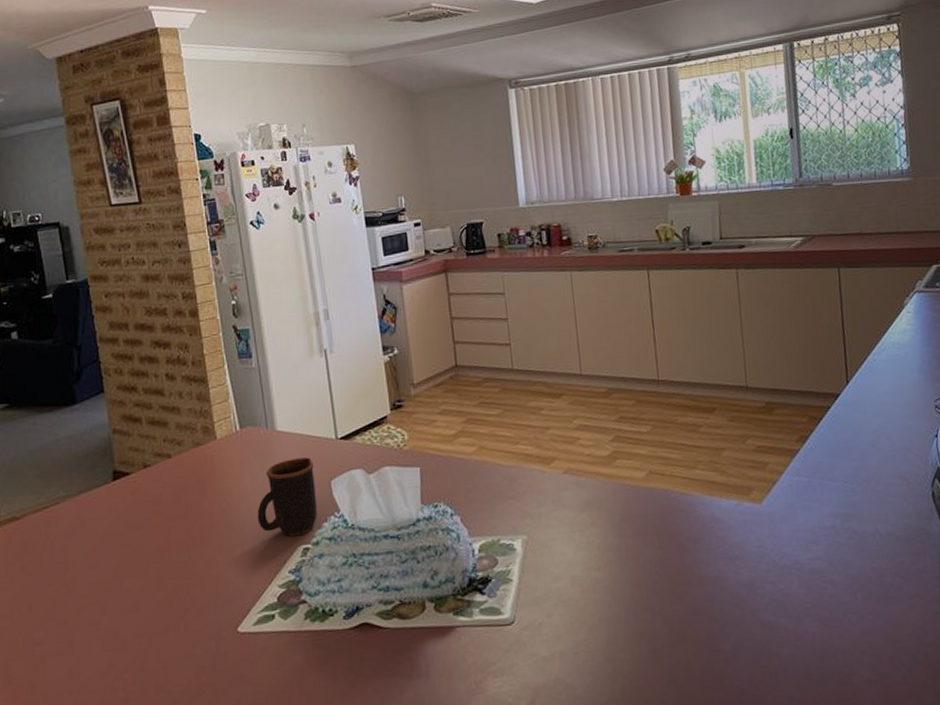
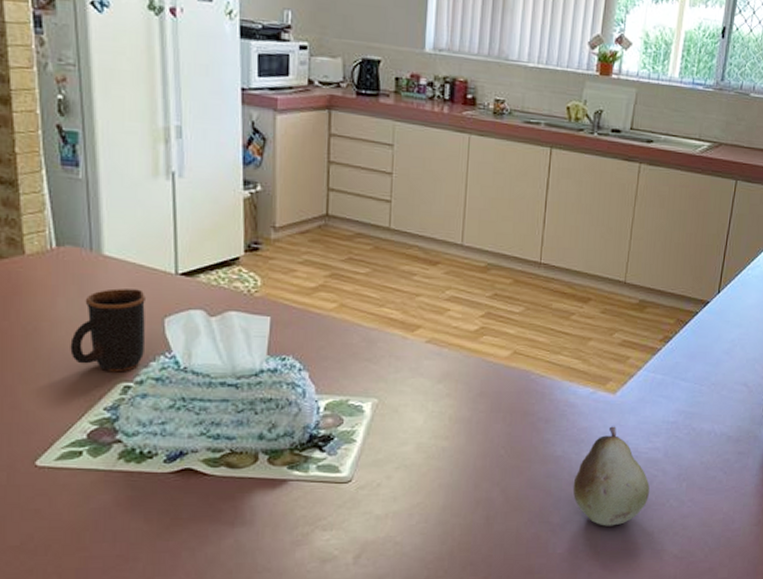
fruit: none [736,538,823,651] -> present [572,426,650,526]

